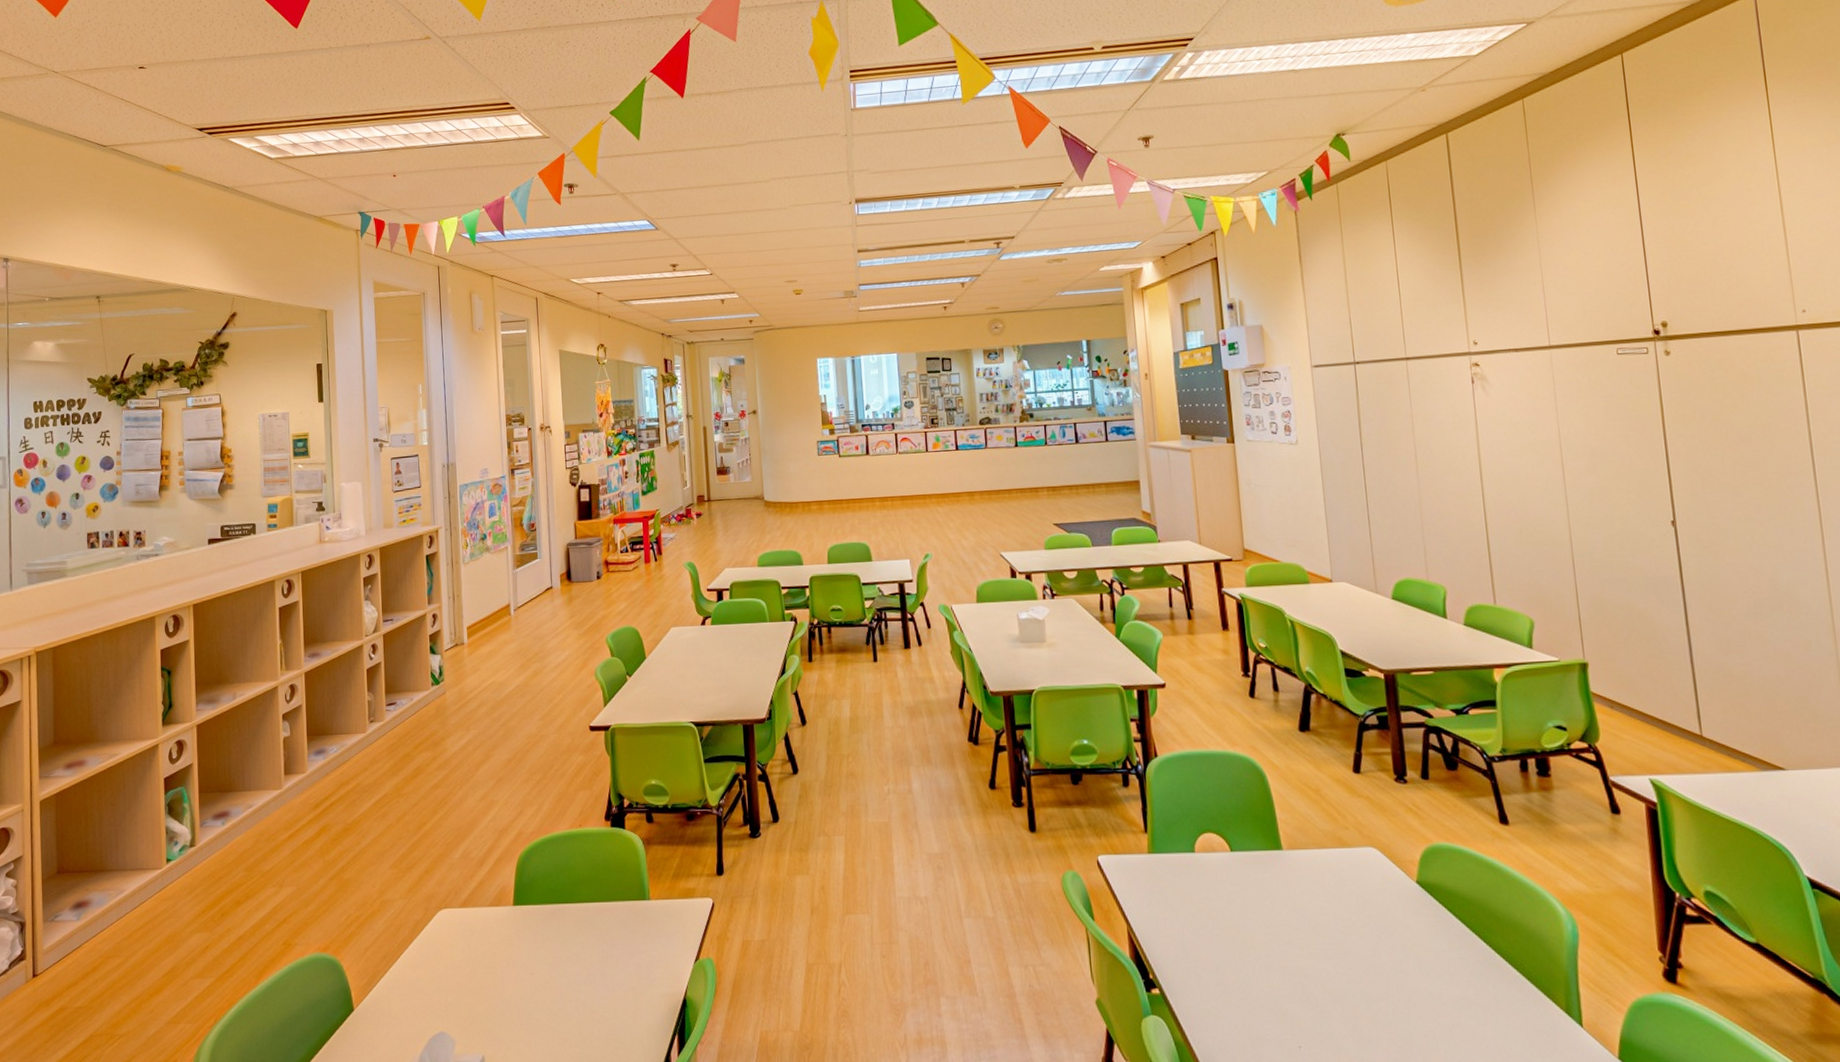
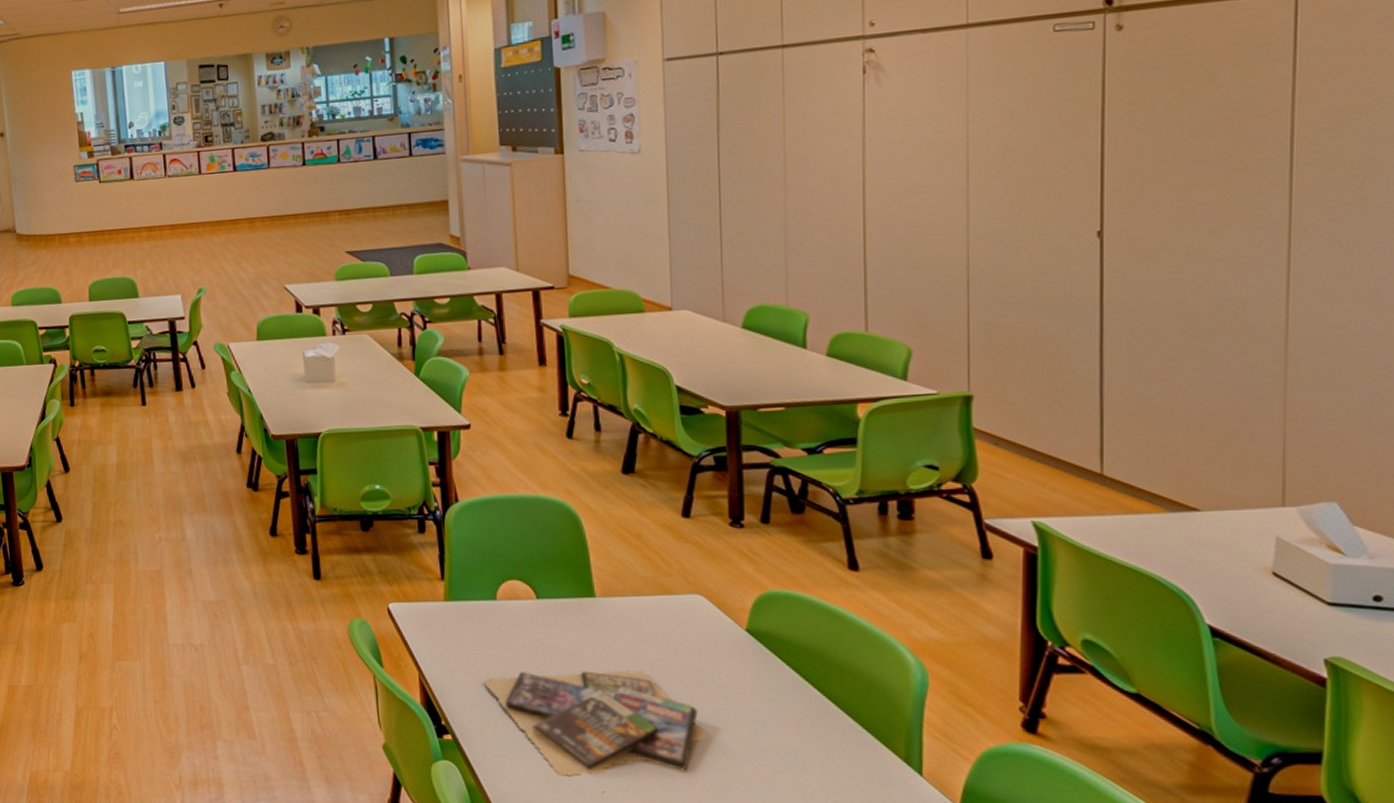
video game cases: none [1185,922,1392,1031] -> present [482,670,710,776]

